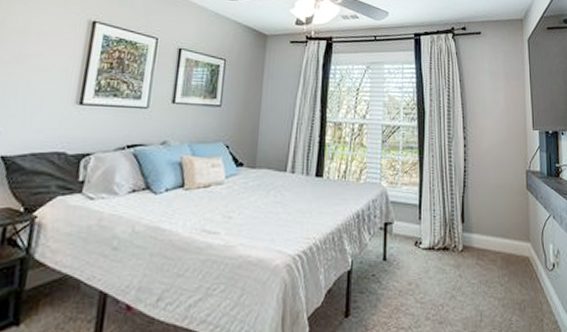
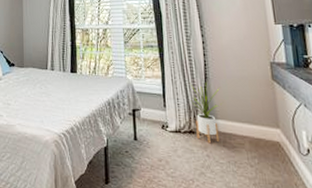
house plant: none [447,191,479,262] -> present [190,83,223,144]

